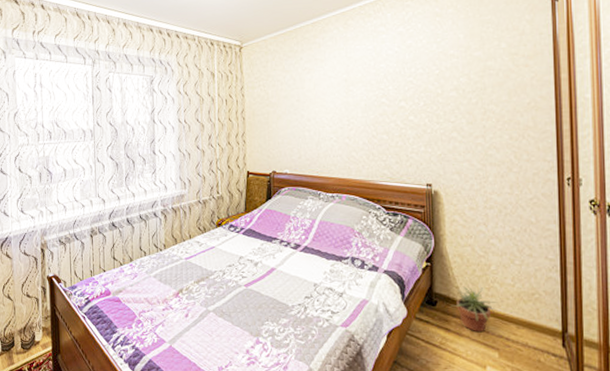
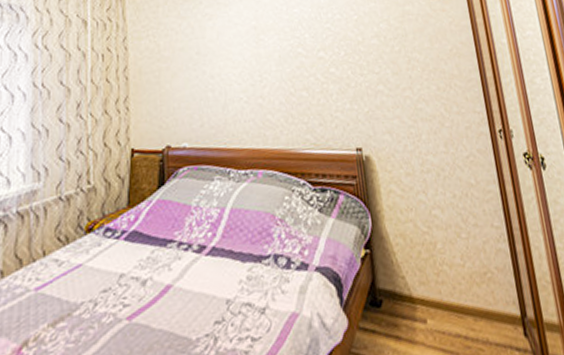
potted plant: present [451,286,498,333] -> none [399,273,450,336]

